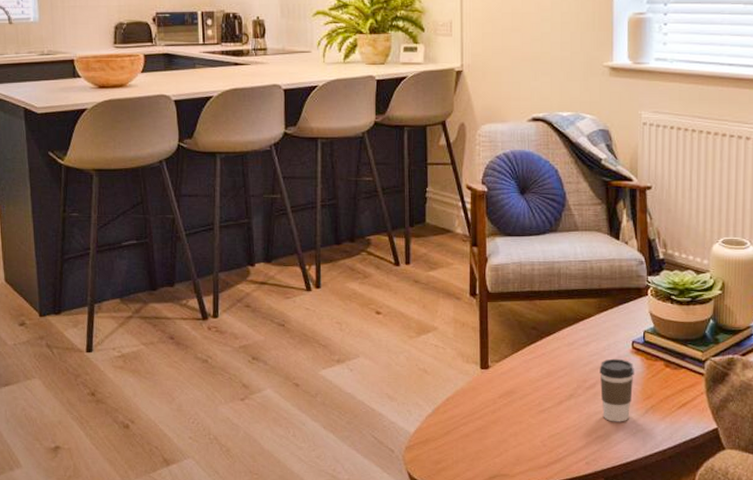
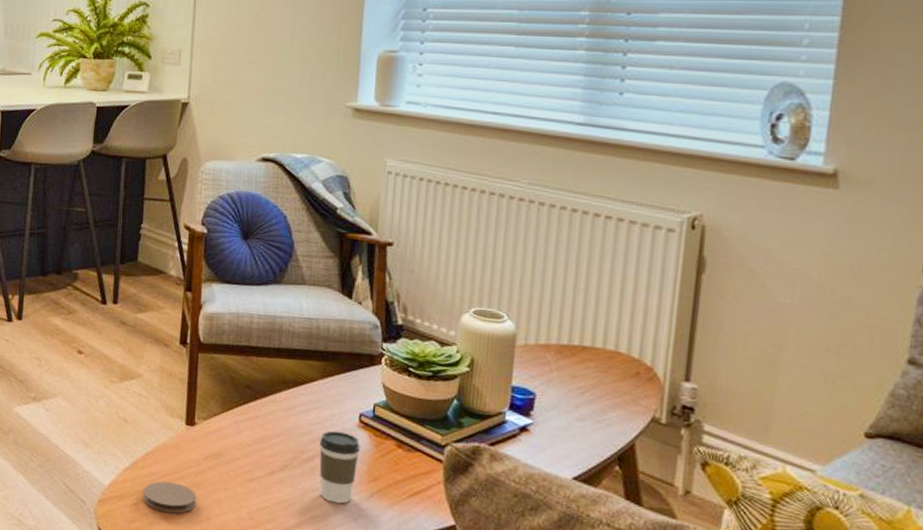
coaster: none [447,422,495,450] -> present [143,481,196,514]

